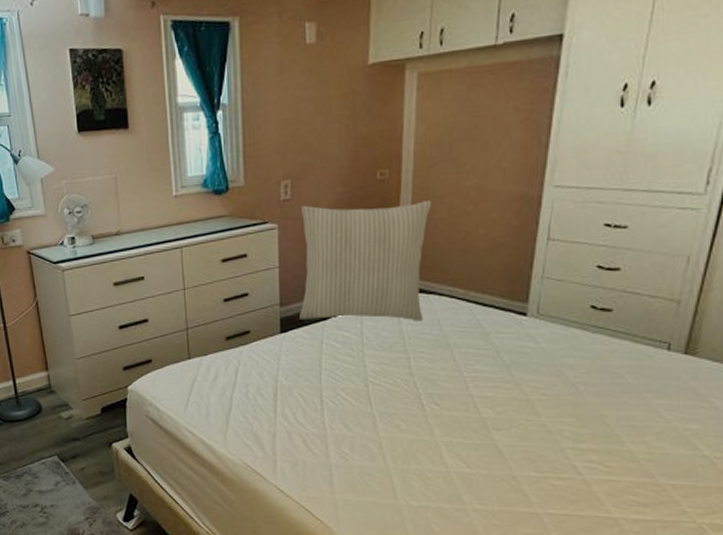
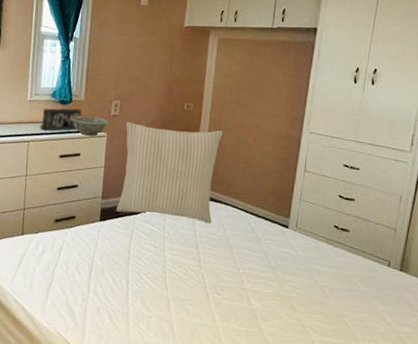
alarm clock: none [193,196,242,231] -> present [40,107,82,131]
decorative bowl: none [230,204,281,231] -> present [70,115,111,137]

